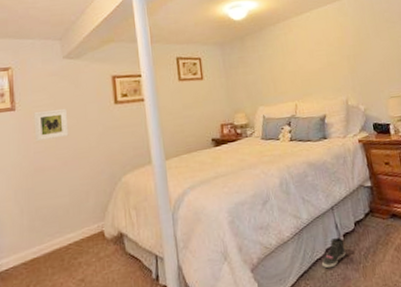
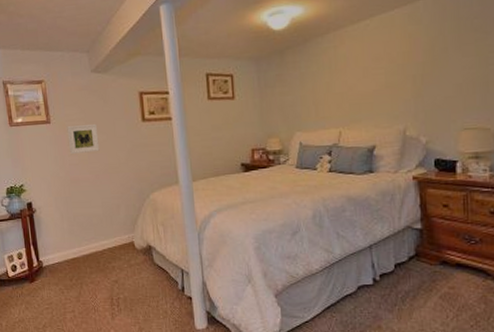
sneaker: present [322,238,346,269] -> none [352,277,380,305]

